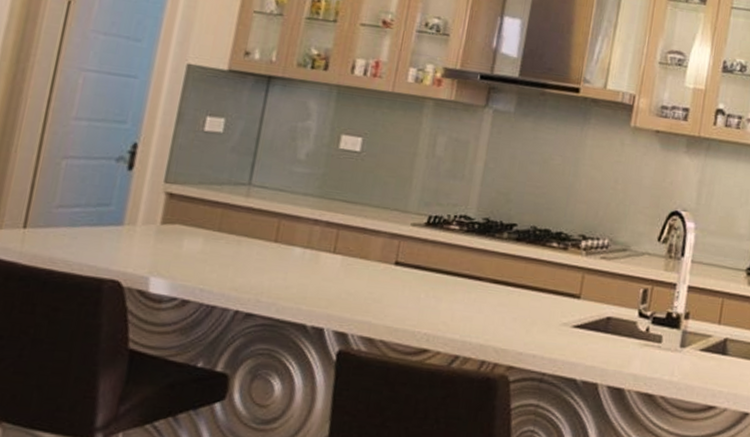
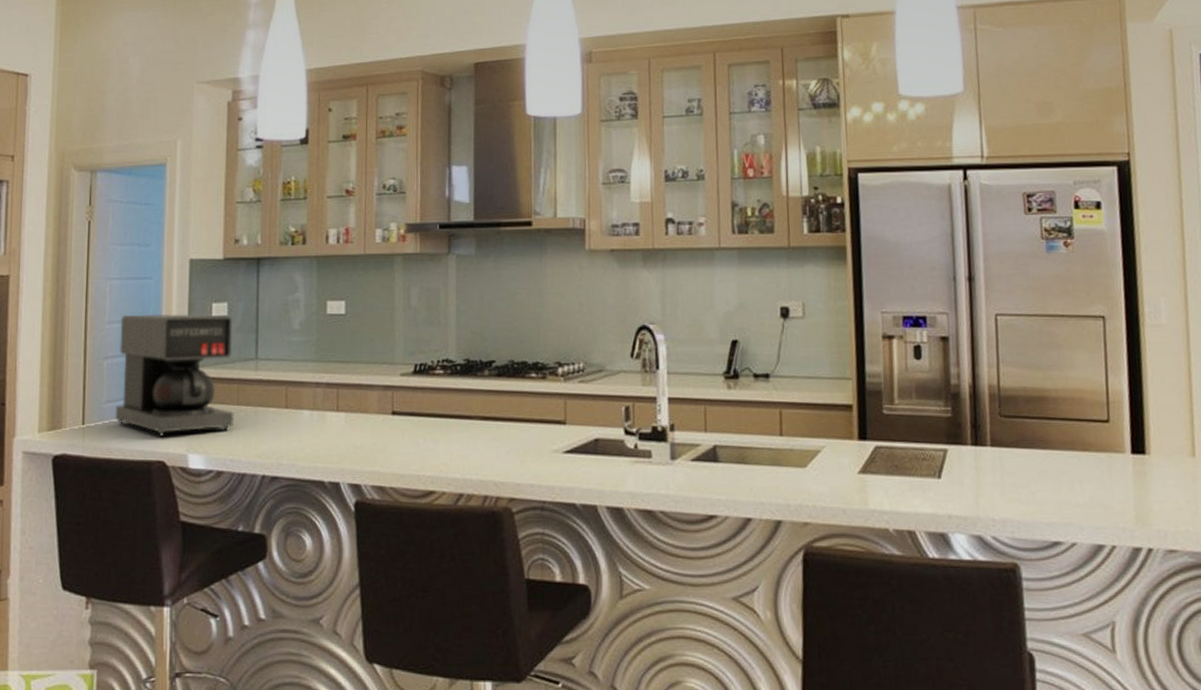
coffee maker: none [66,113,228,258] -> present [115,314,234,436]

